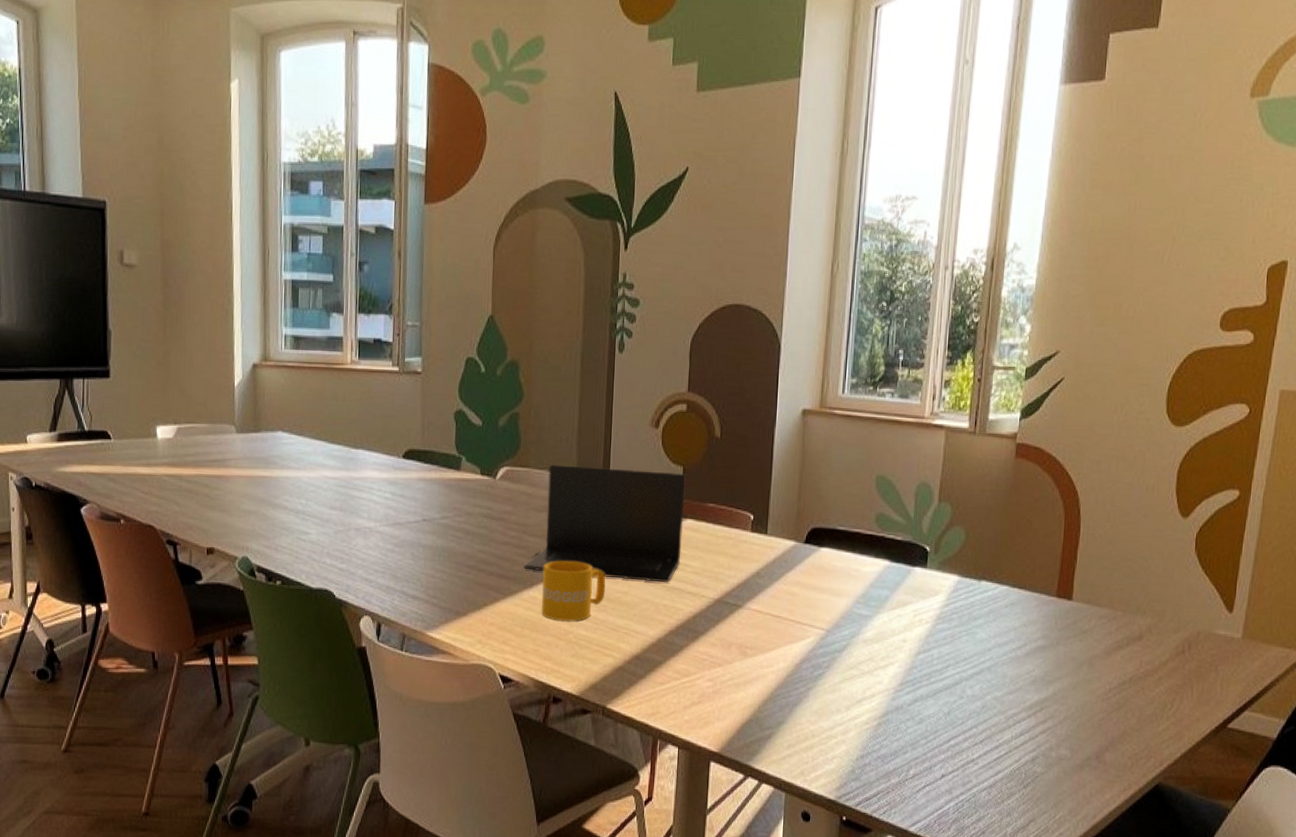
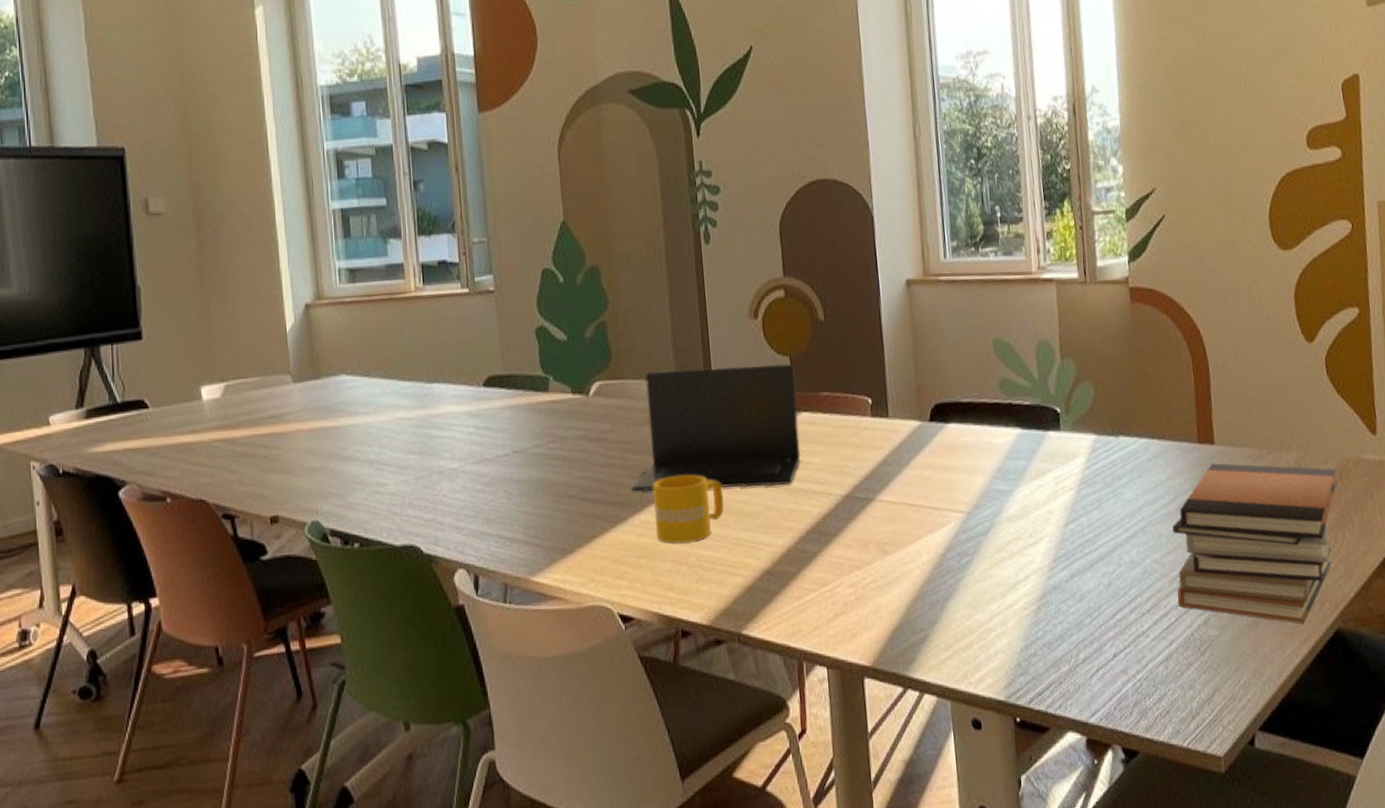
book stack: none [1010,618,1185,775] -> present [1172,463,1336,624]

